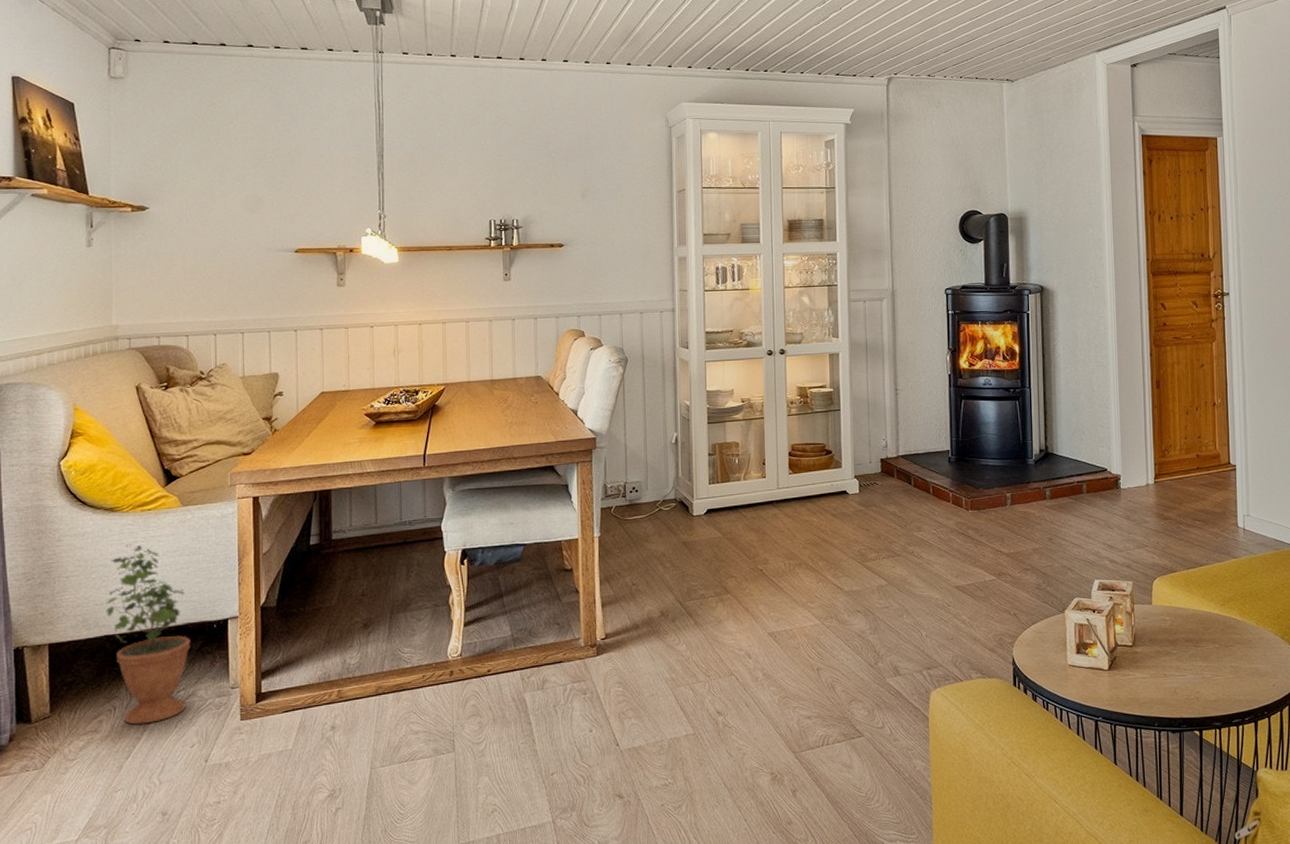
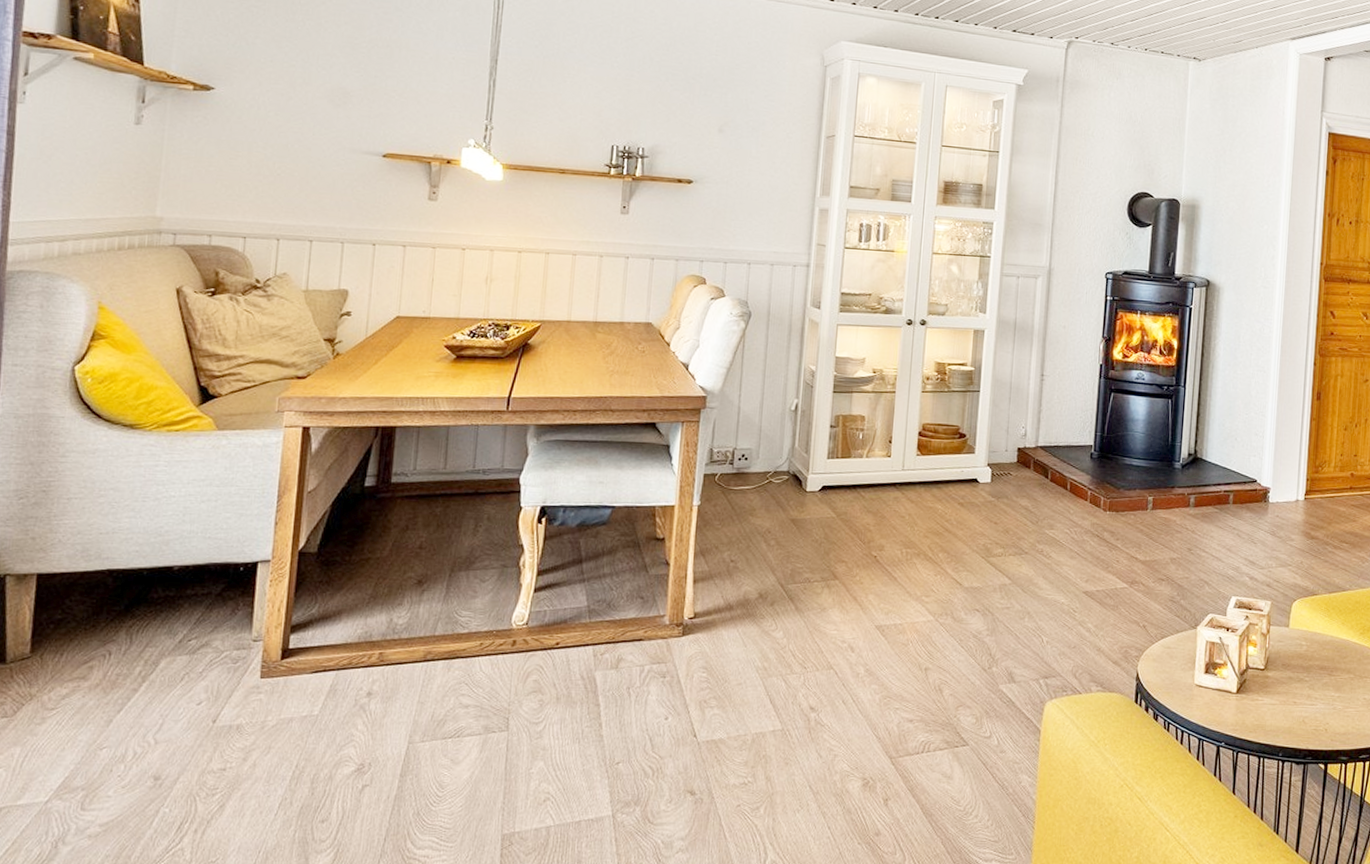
potted plant: present [106,543,190,725] -> none [111,467,210,674]

